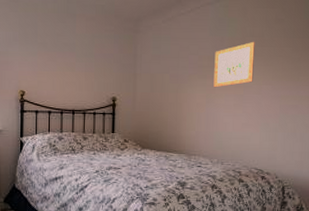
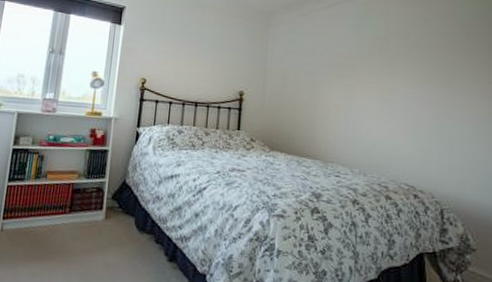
wall art: present [213,41,255,88] -> none [353,41,400,89]

